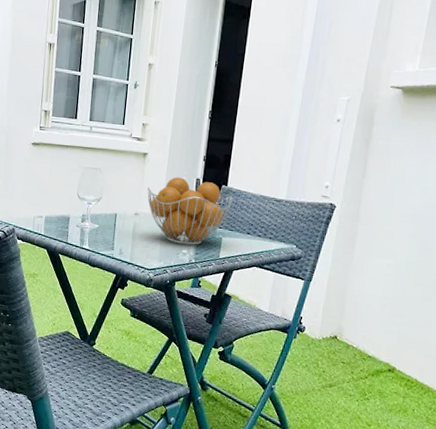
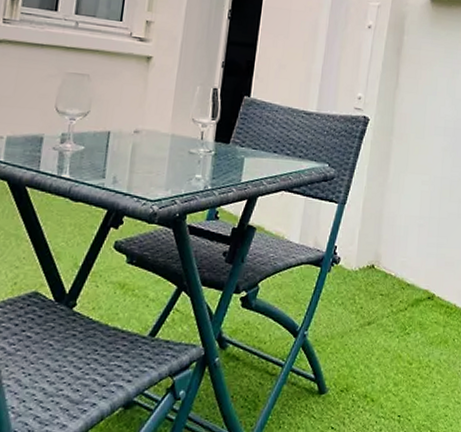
fruit basket: present [147,177,233,246] -> none [151,86,257,169]

